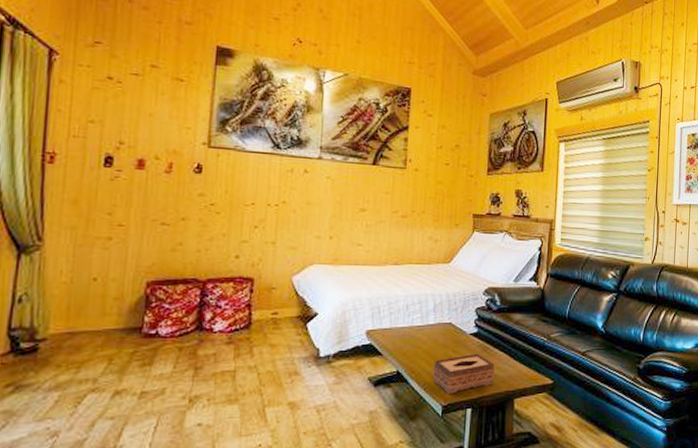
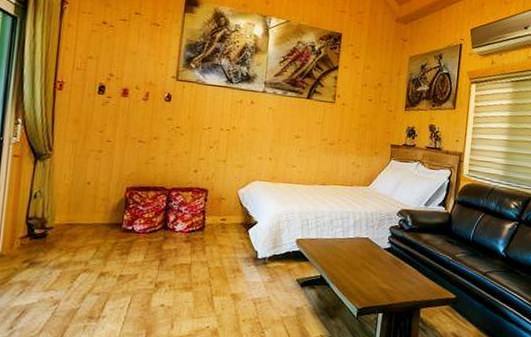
tissue box: present [432,353,495,394] -> none [350,266,405,299]

